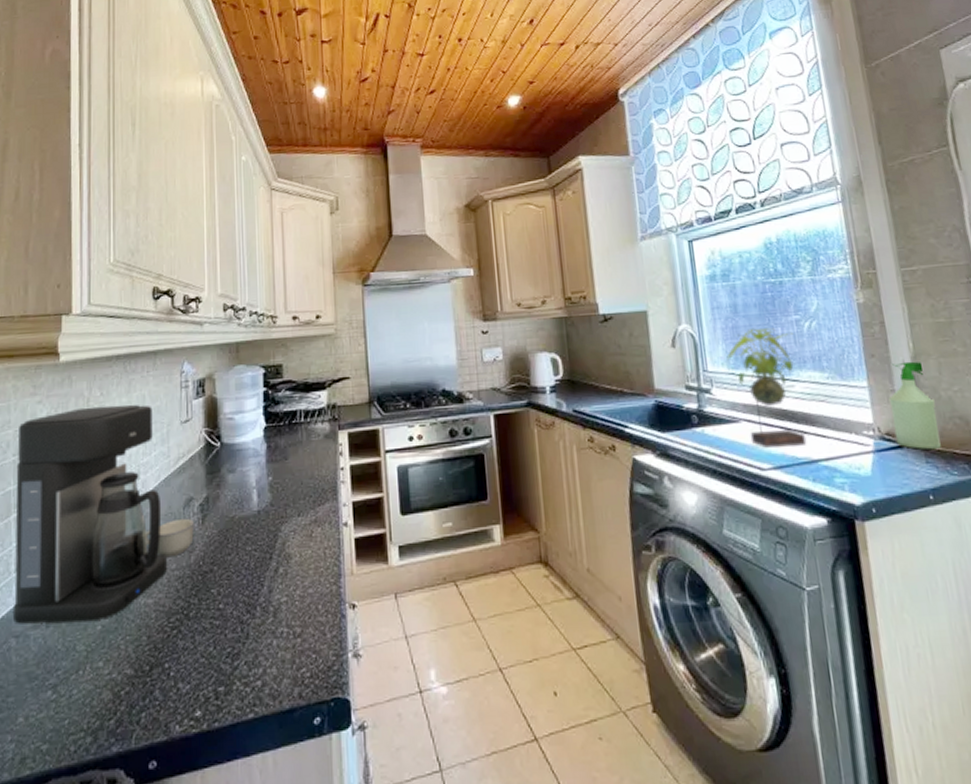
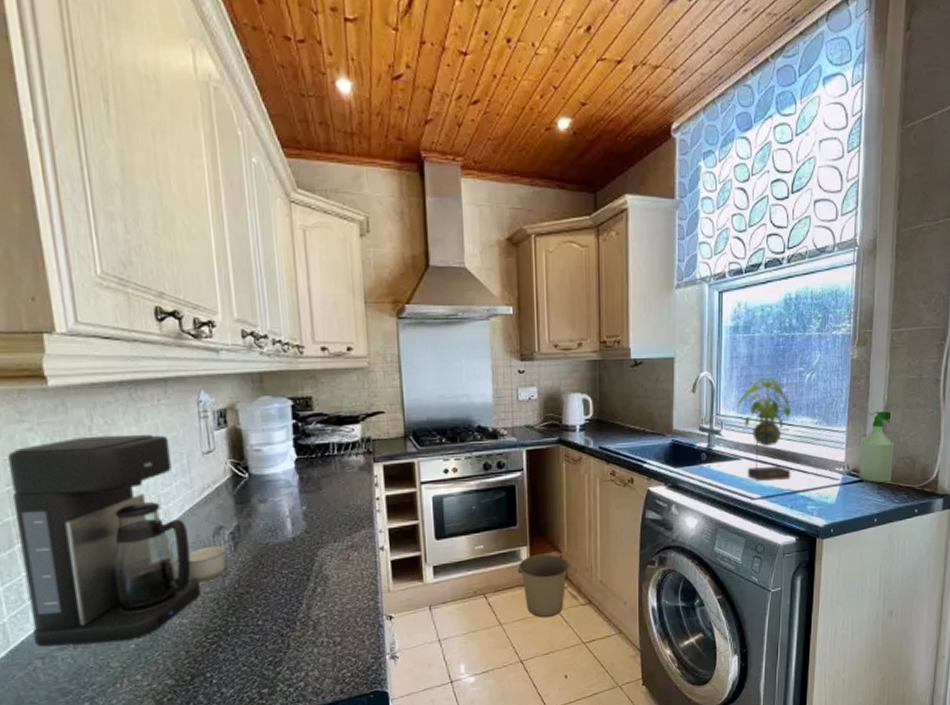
bucket: none [490,535,551,614] -> present [517,554,570,618]

